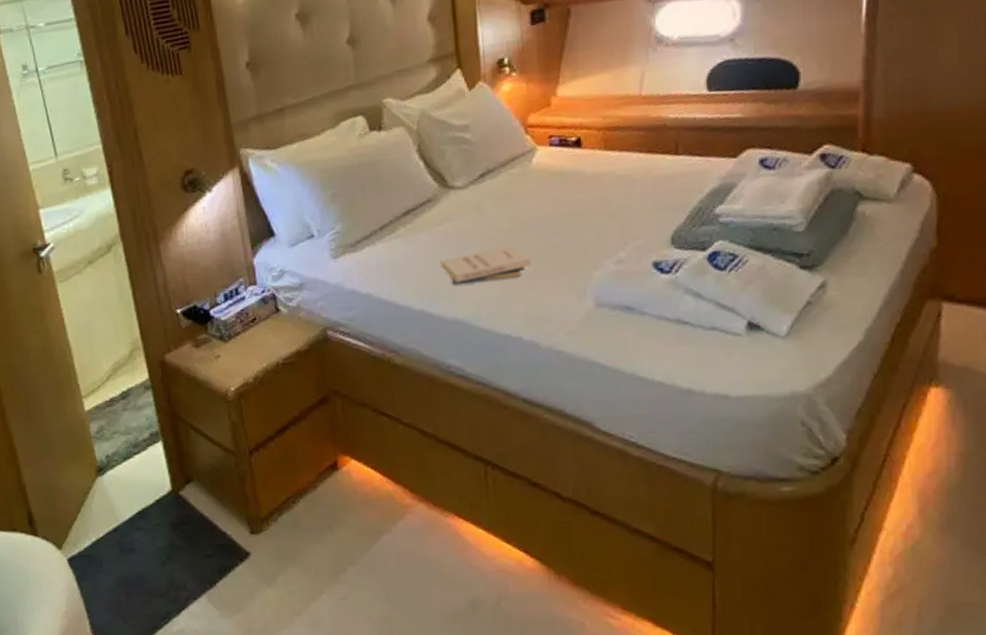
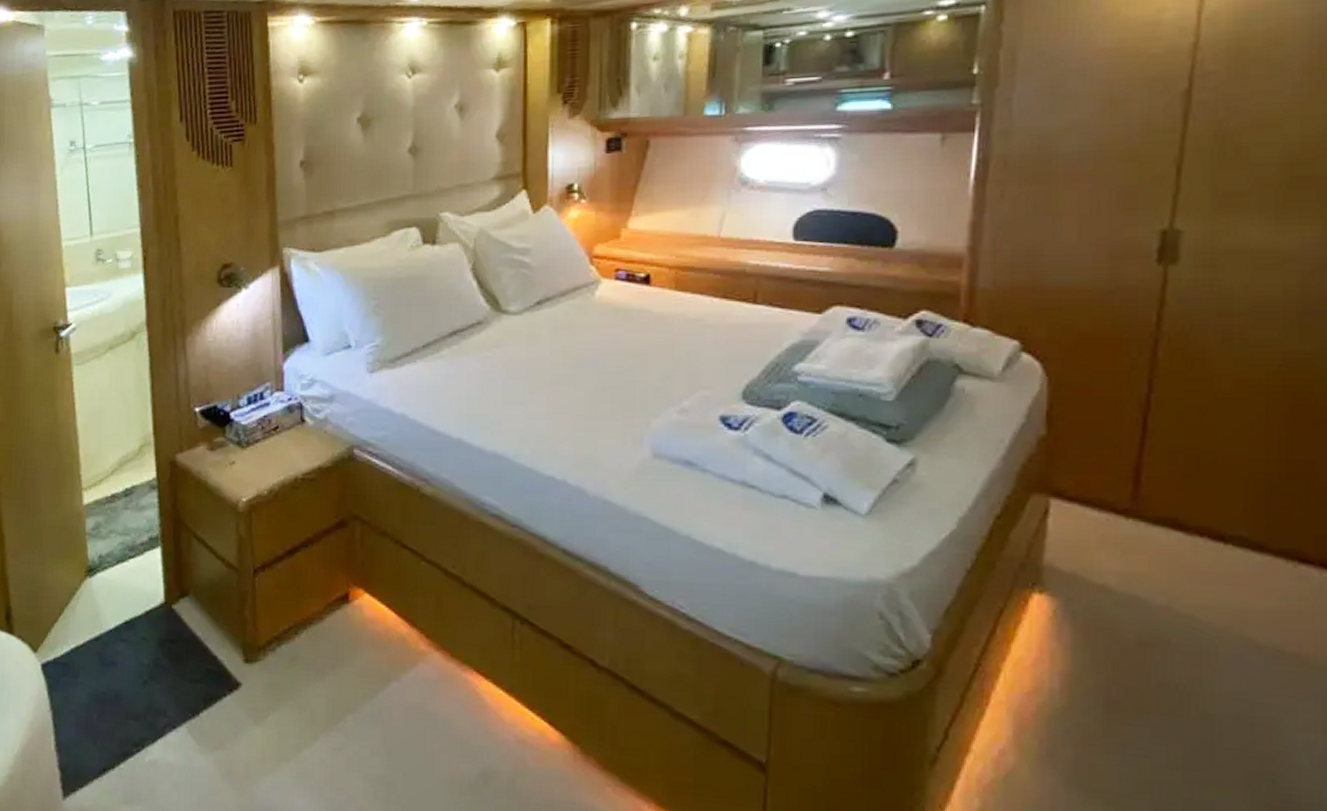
books: present [440,245,531,285] -> none [485,380,584,417]

